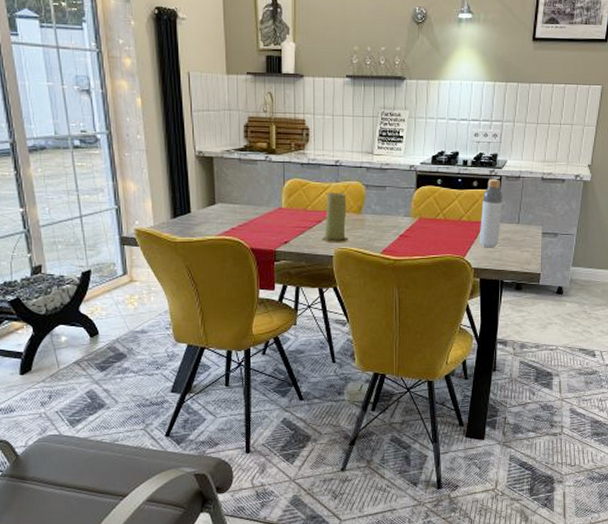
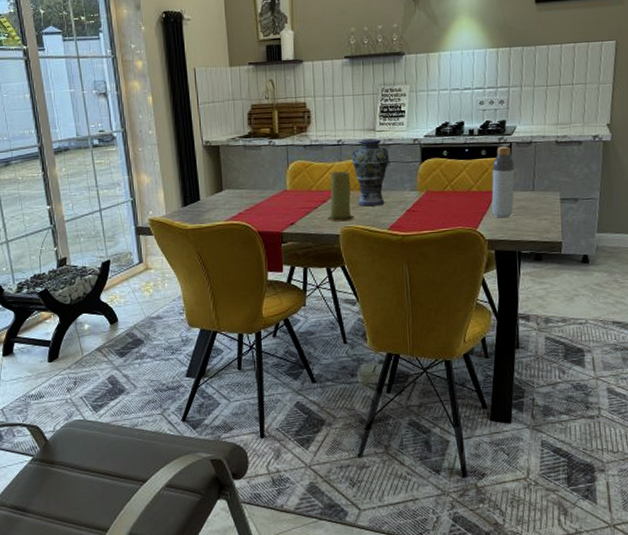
vase: none [348,162,386,229] -> present [351,138,390,207]

